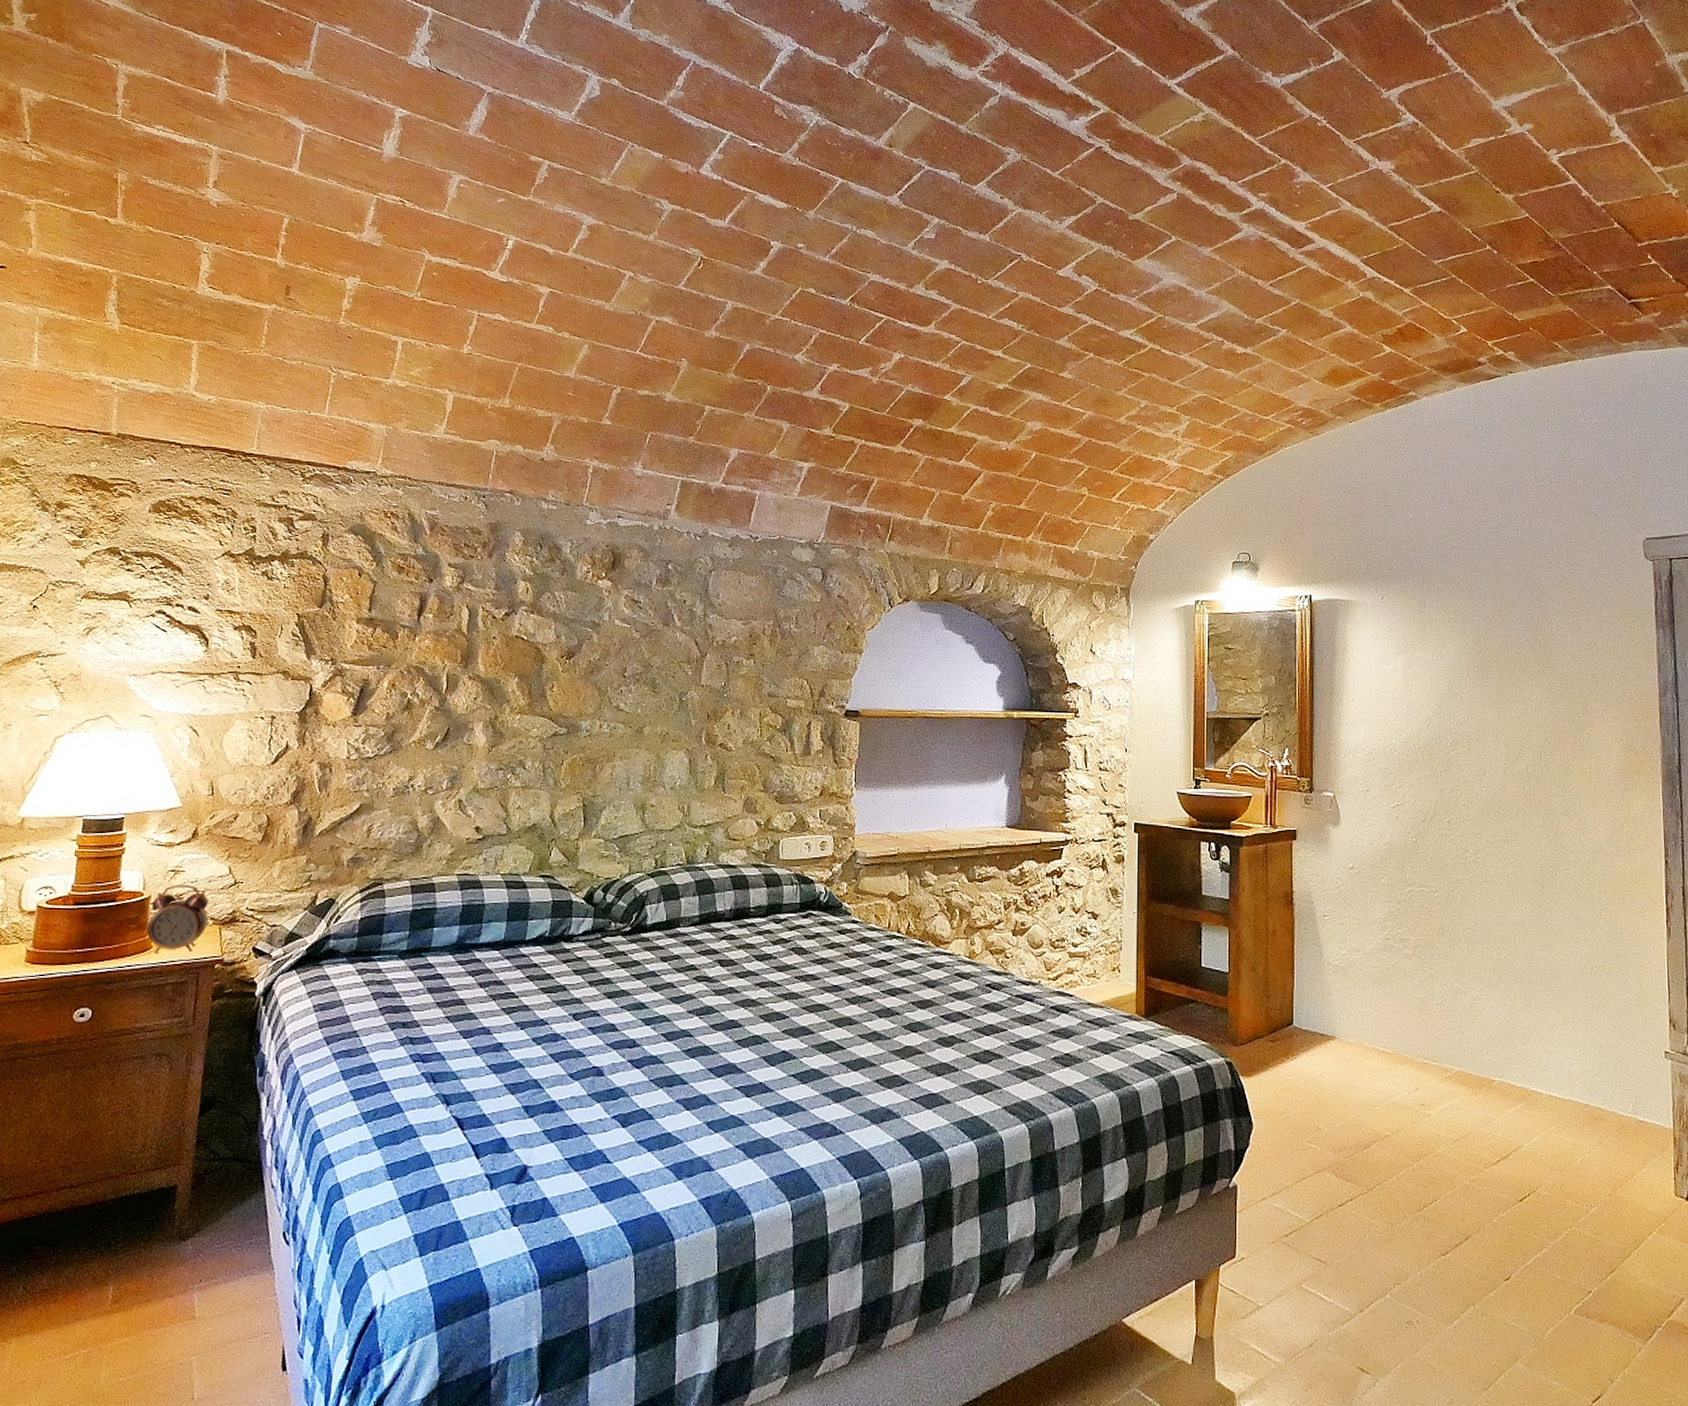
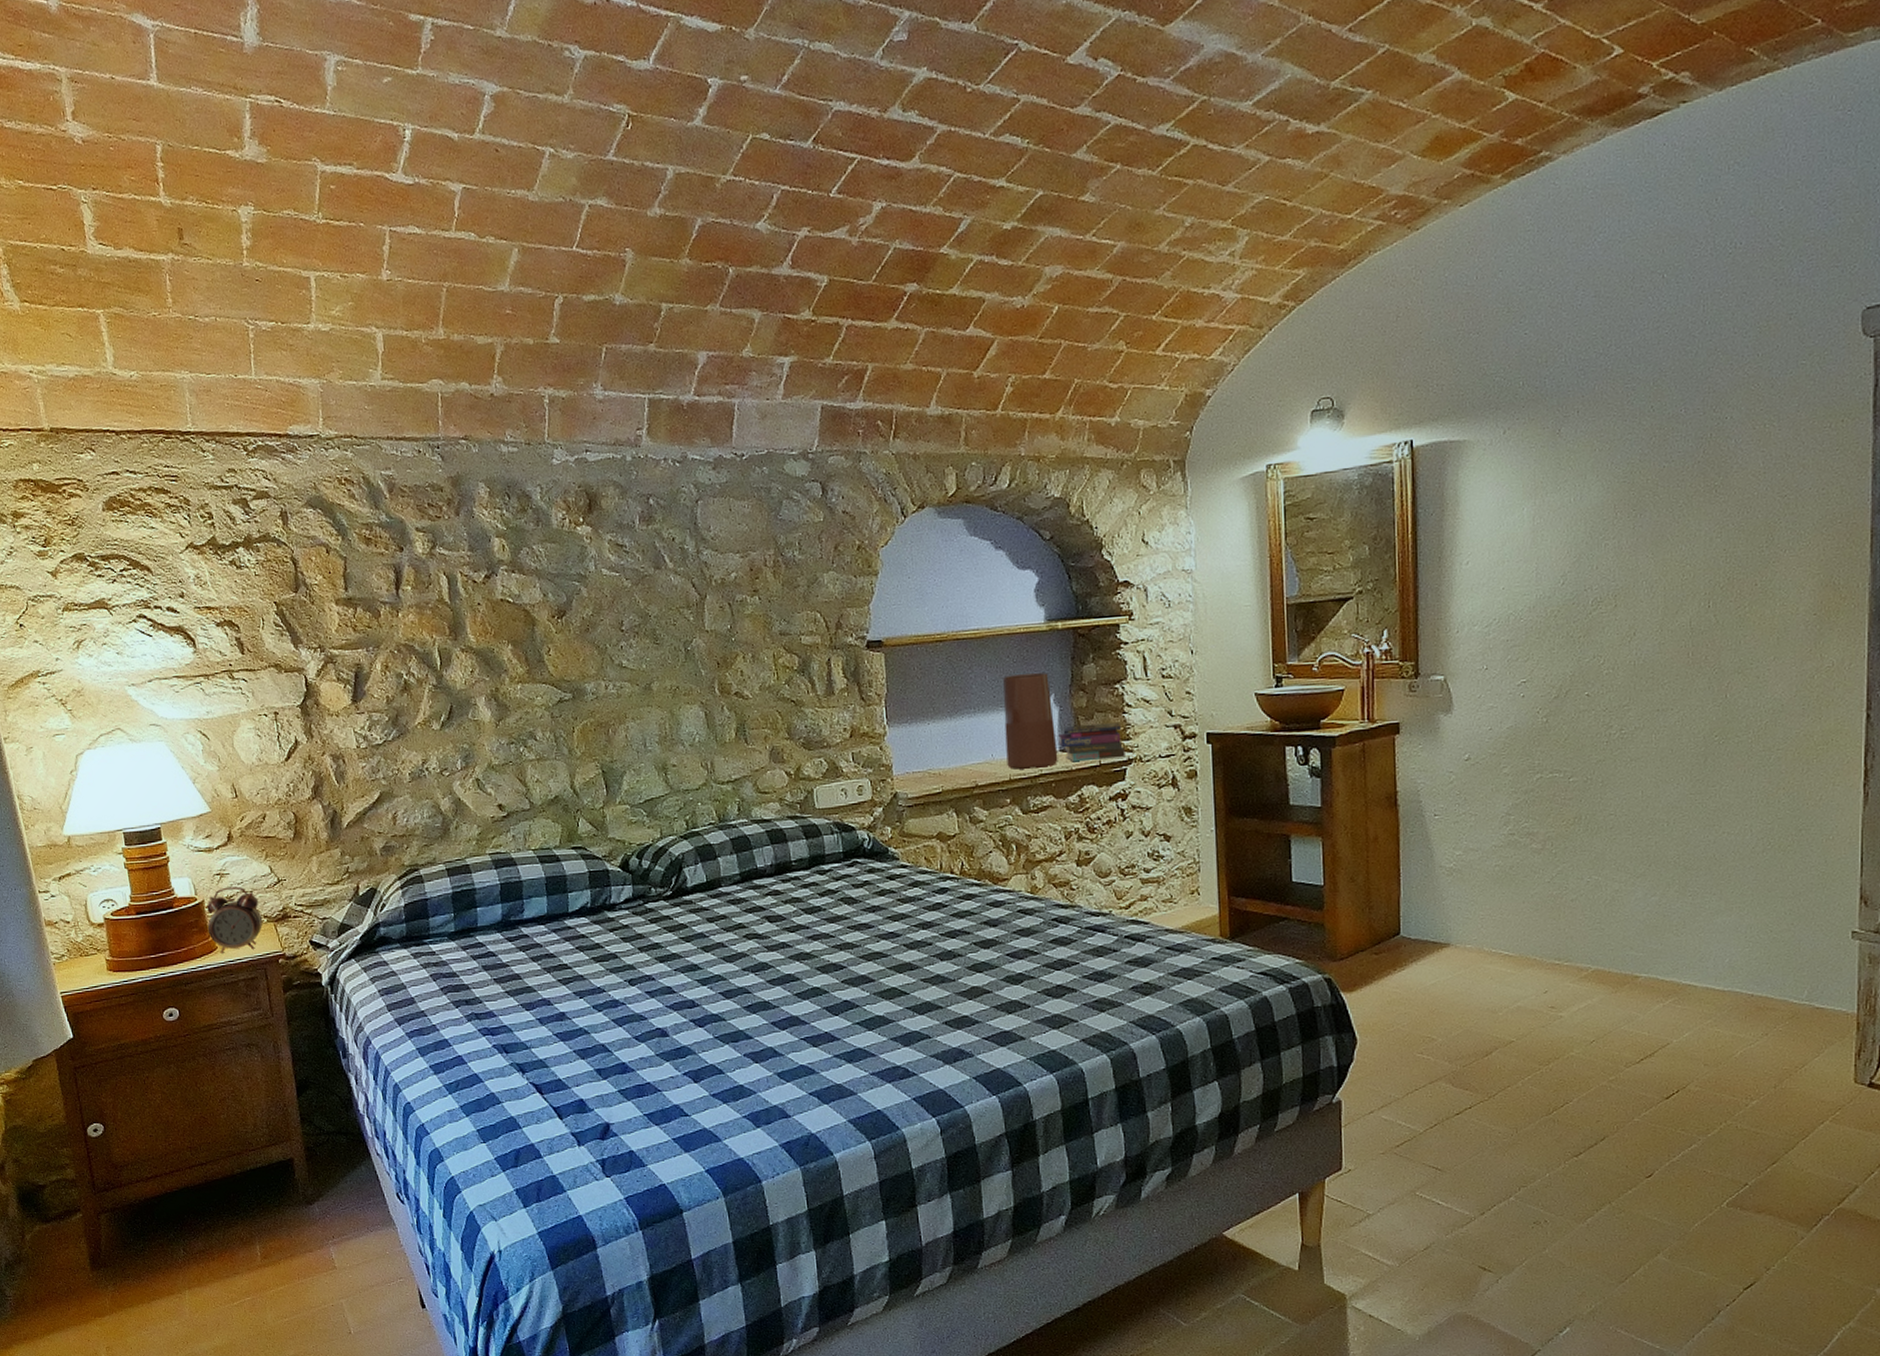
vase: none [958,754,1004,840] -> present [1003,673,1058,769]
books: none [1006,804,1063,839] -> present [1058,722,1125,763]

